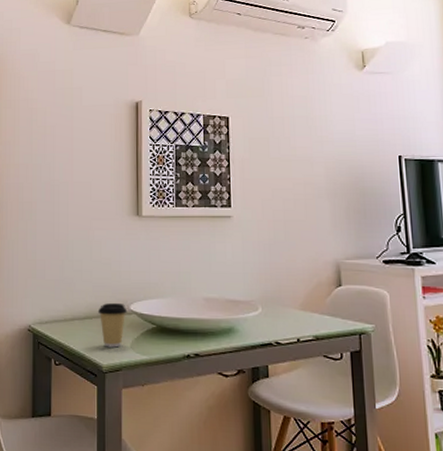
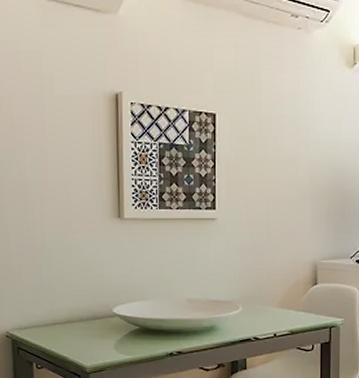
coffee cup: present [97,302,128,348] -> none [79,306,111,349]

